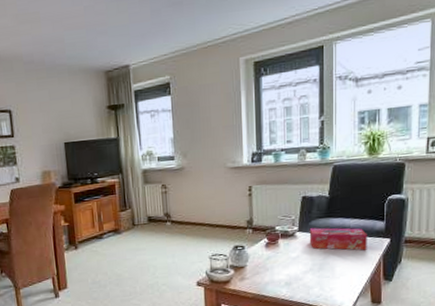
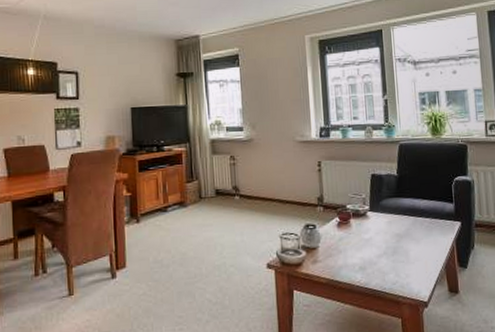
tissue box: present [309,227,367,251] -> none [380,207,439,234]

